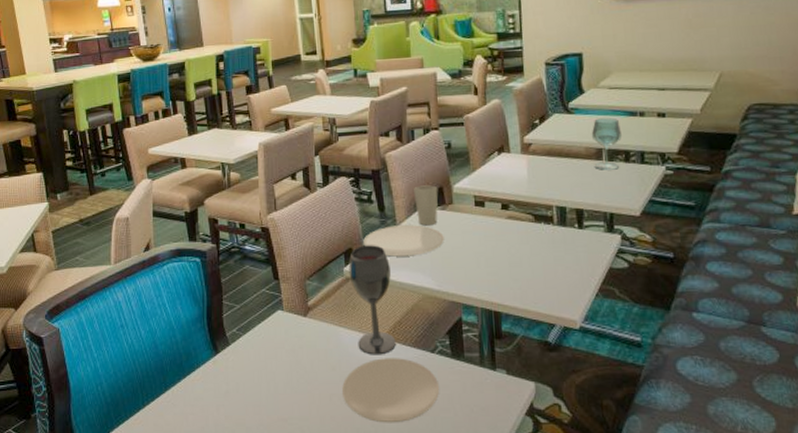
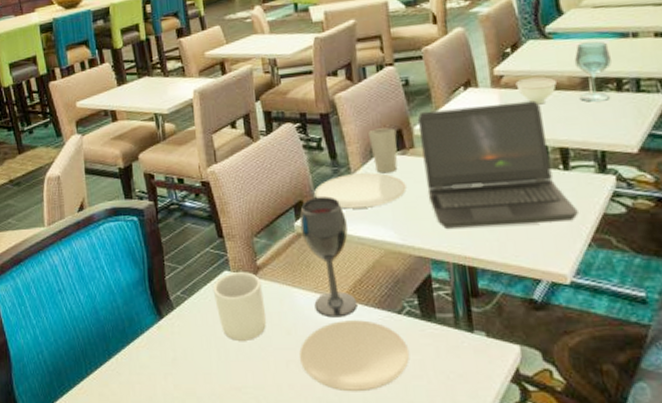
mug: none [266,311,314,375] -> present [212,271,267,341]
laptop computer: none [456,167,589,277] -> present [417,100,579,228]
bowl: none [541,146,576,171] -> present [515,77,557,105]

